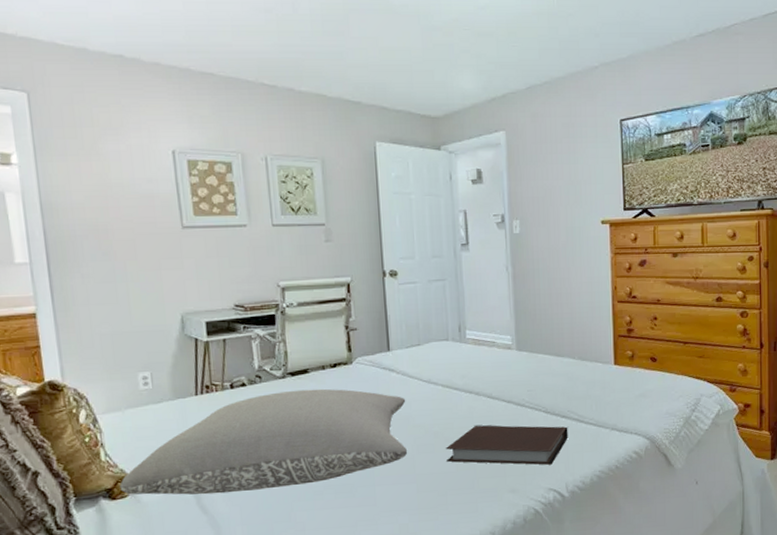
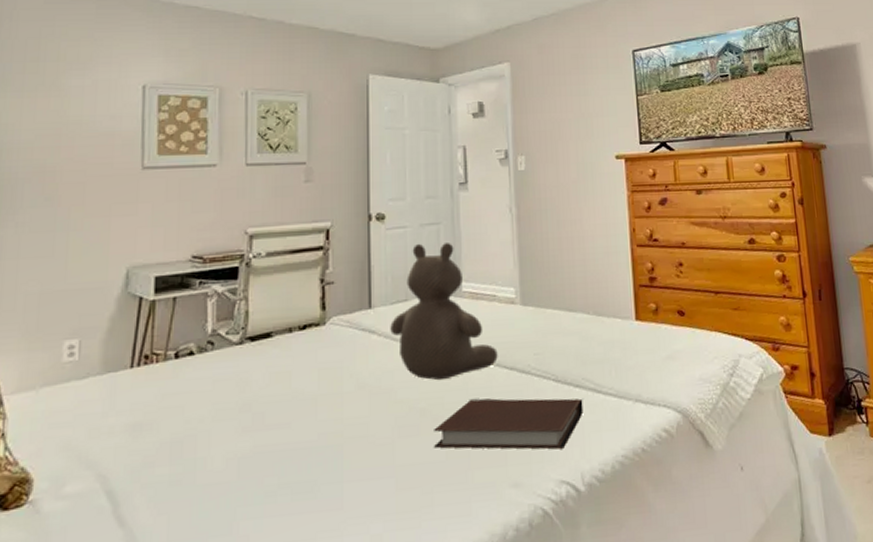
pillow: present [120,388,407,495] -> none [16,356,388,503]
teddy bear: none [406,297,497,410] -> present [390,243,498,381]

